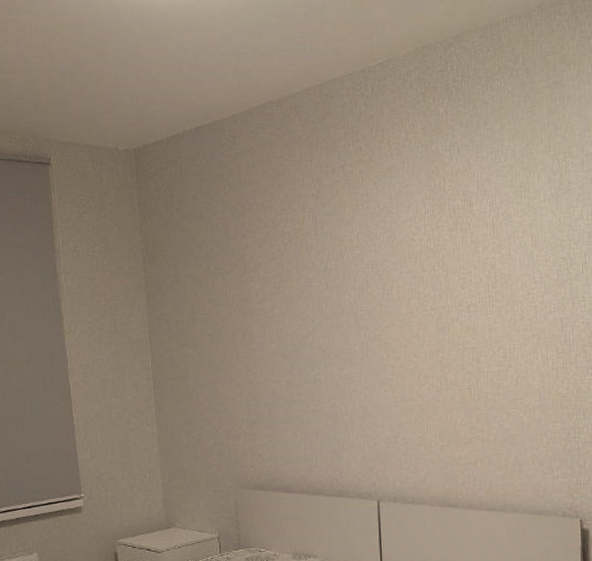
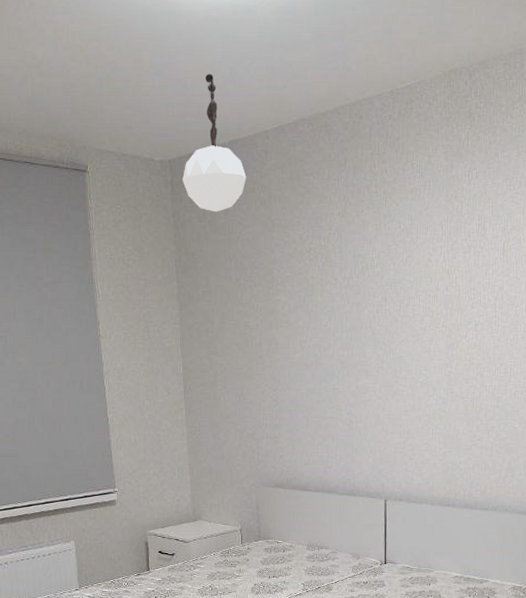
pendant lamp: none [148,61,214,199] -> present [183,73,247,212]

